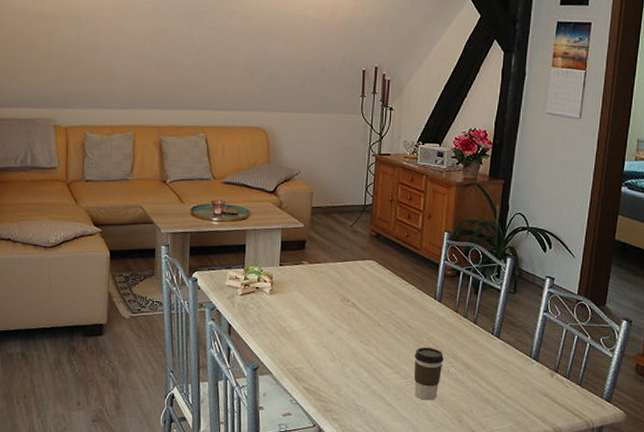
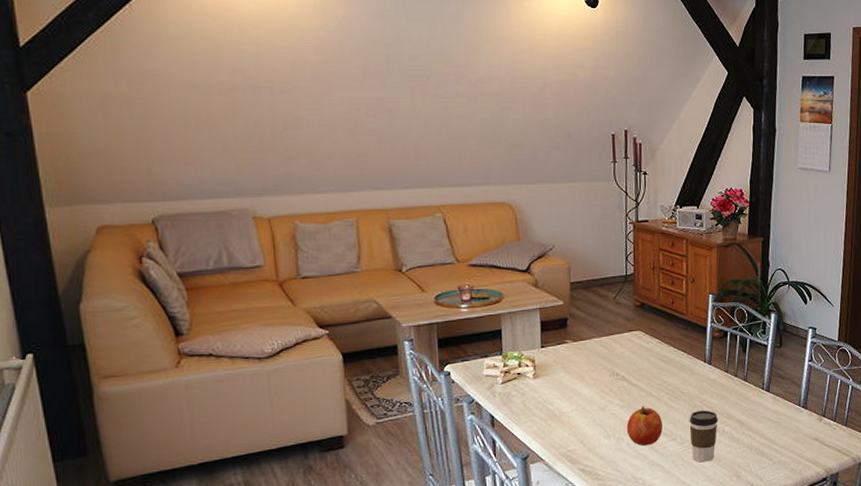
fruit: none [352,335,388,374] -> present [626,406,663,445]

